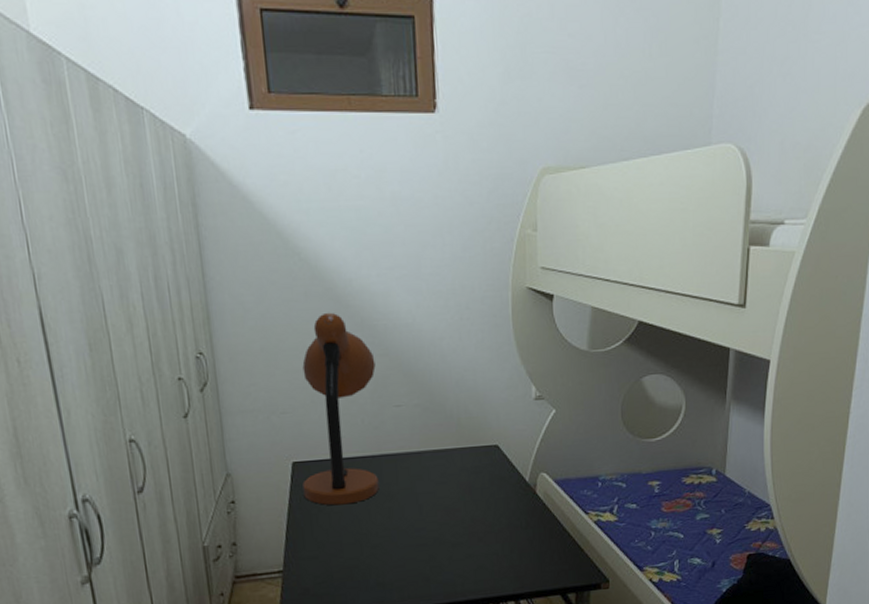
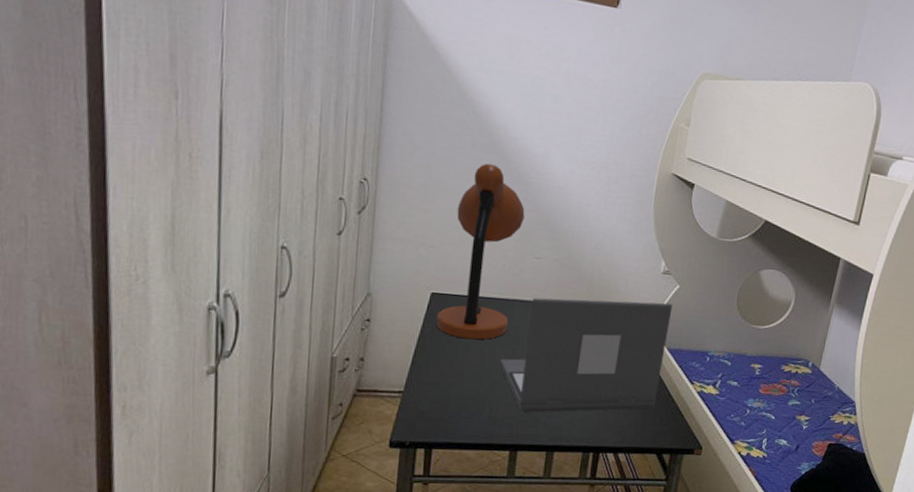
laptop: none [377,430,552,572] -> present [500,297,673,413]

